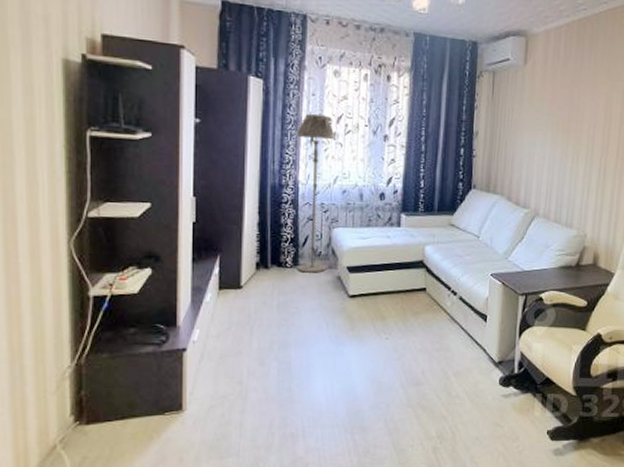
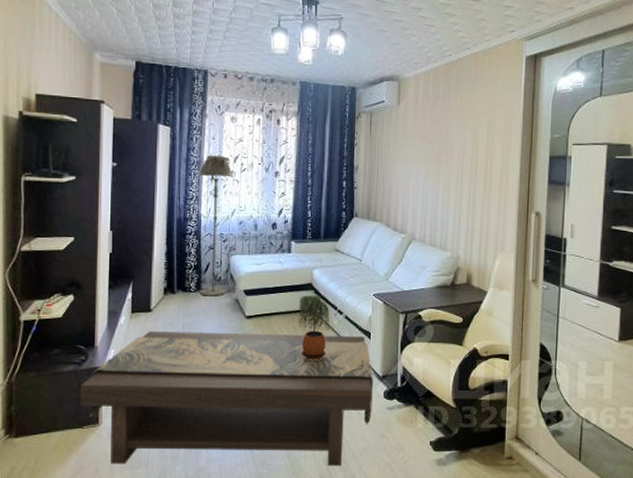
coffee table: none [162,310,489,457] -> present [81,331,373,467]
potted plant: none [407,274,443,344] -> present [298,296,330,361]

